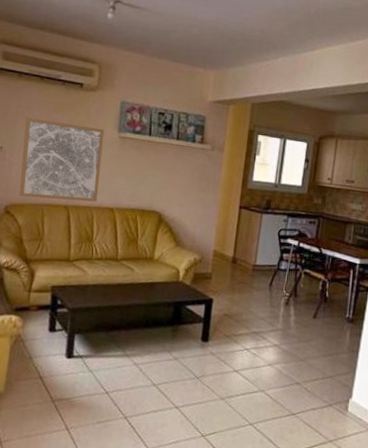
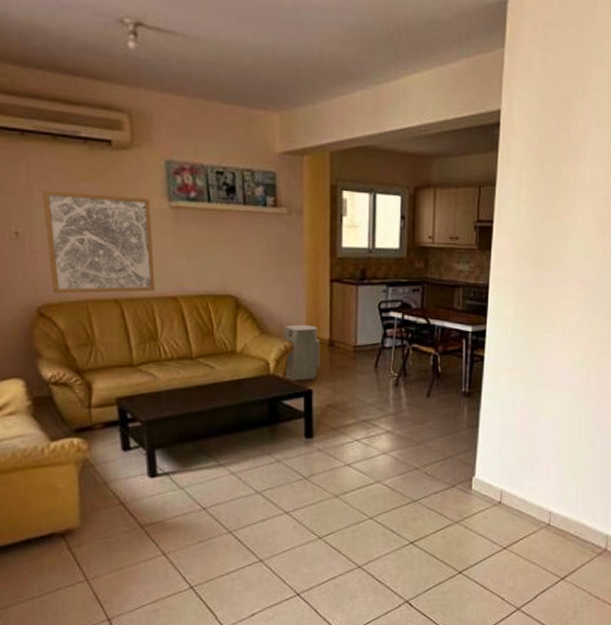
air purifier: none [190,241,225,290] -> present [283,325,321,381]

